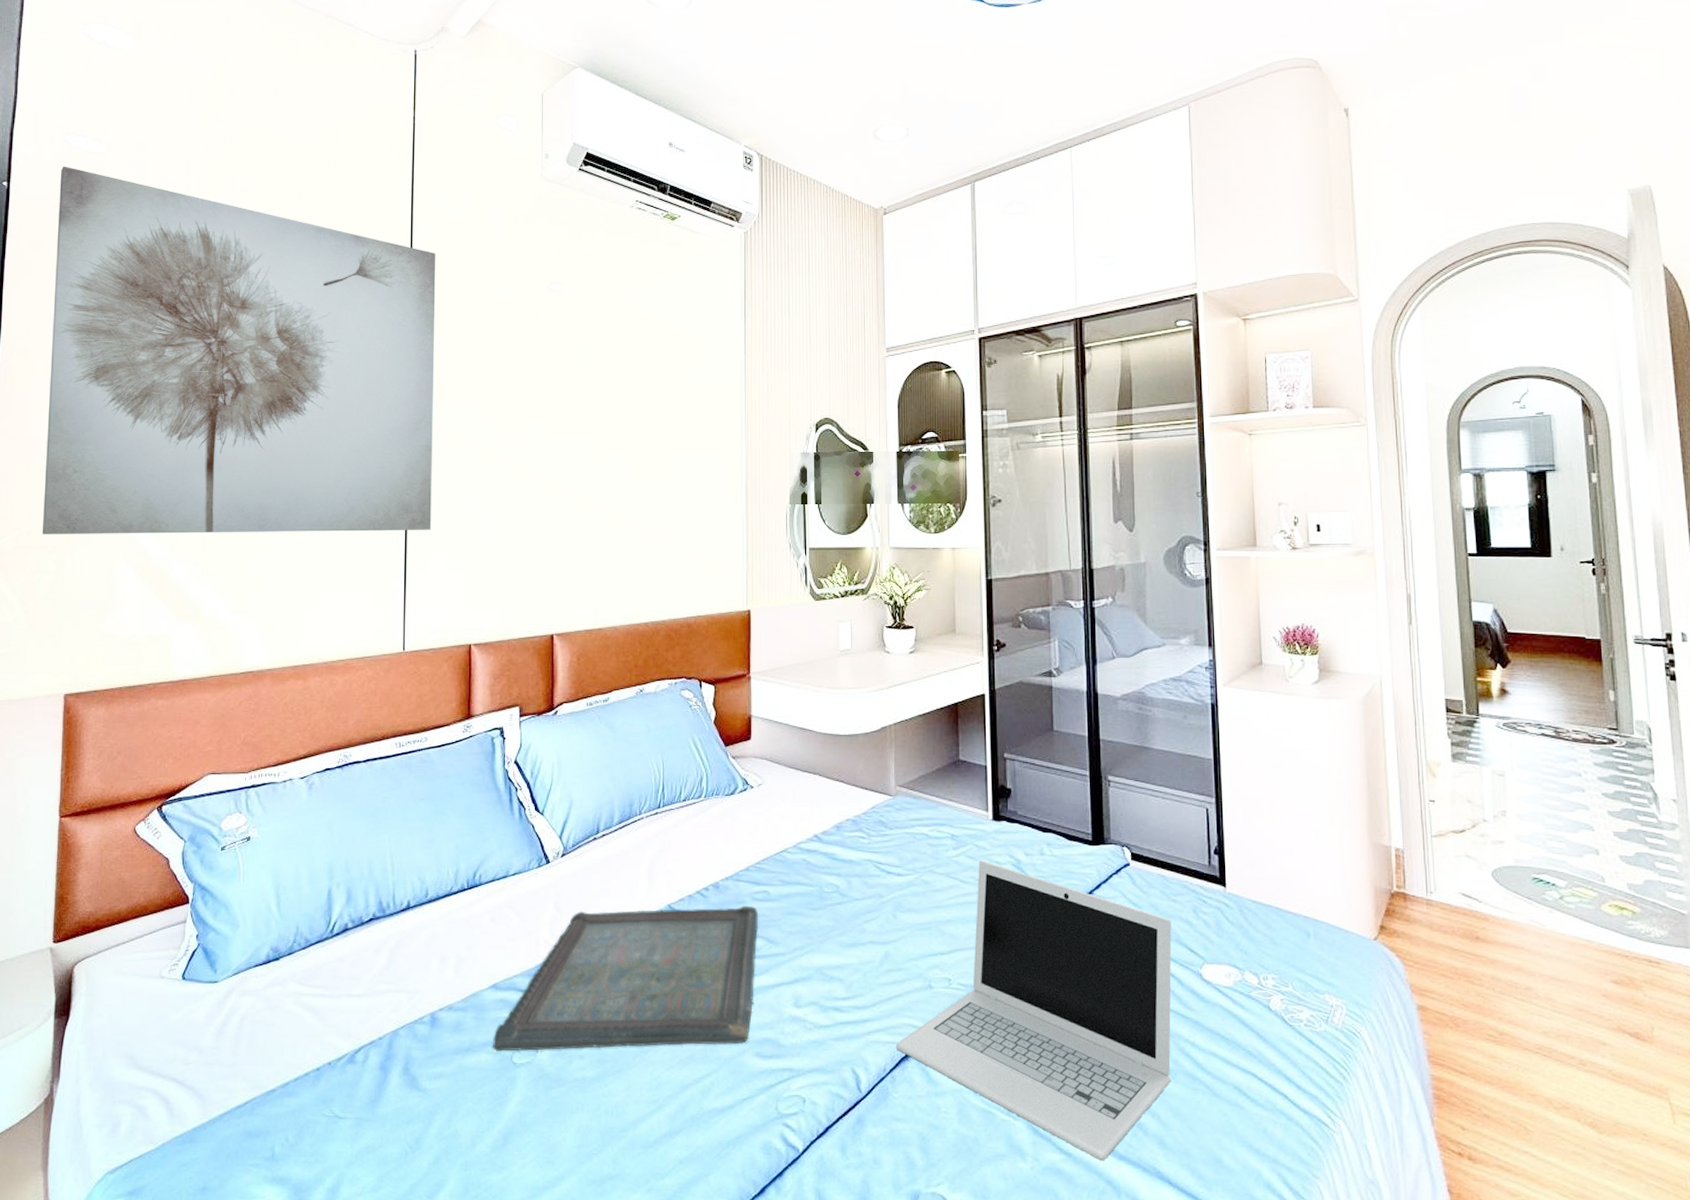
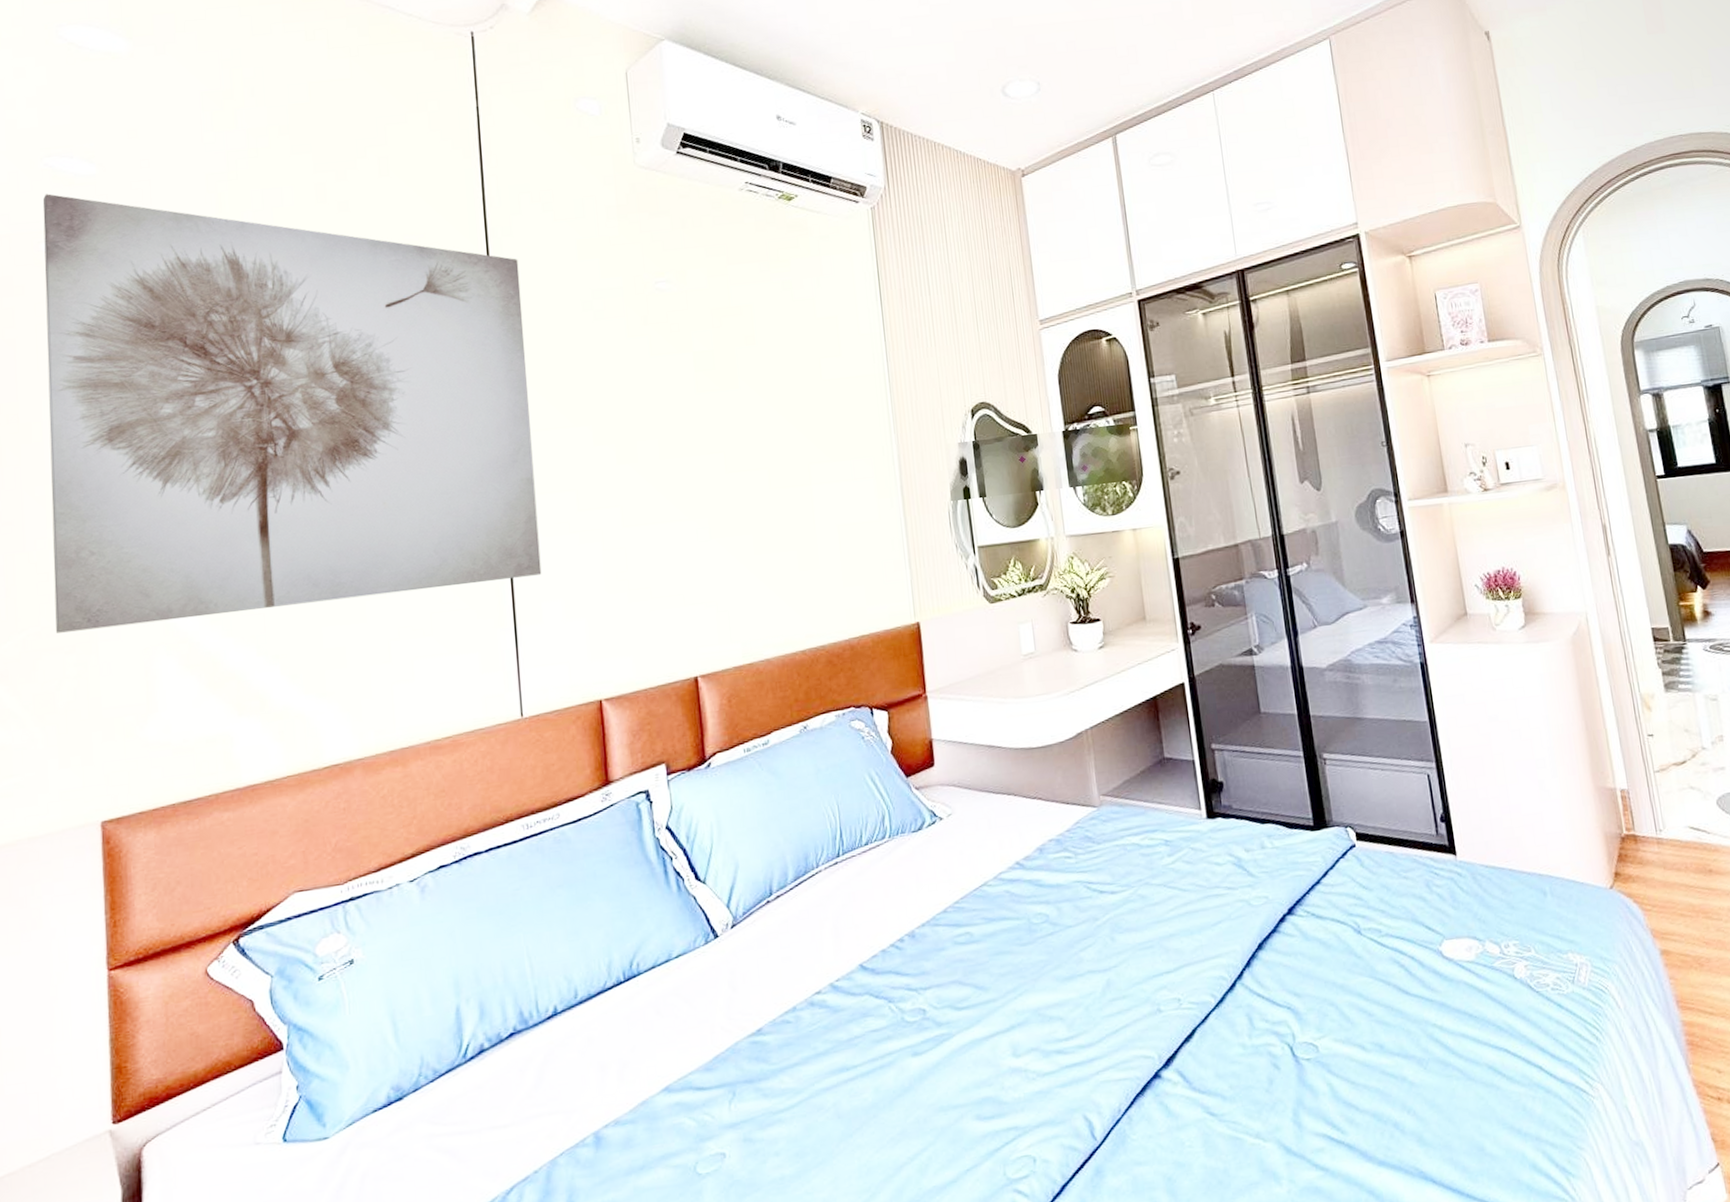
serving tray: present [493,906,758,1052] -> none [671,952,967,1164]
laptop: present [895,860,1172,1161] -> none [1128,863,1423,1171]

